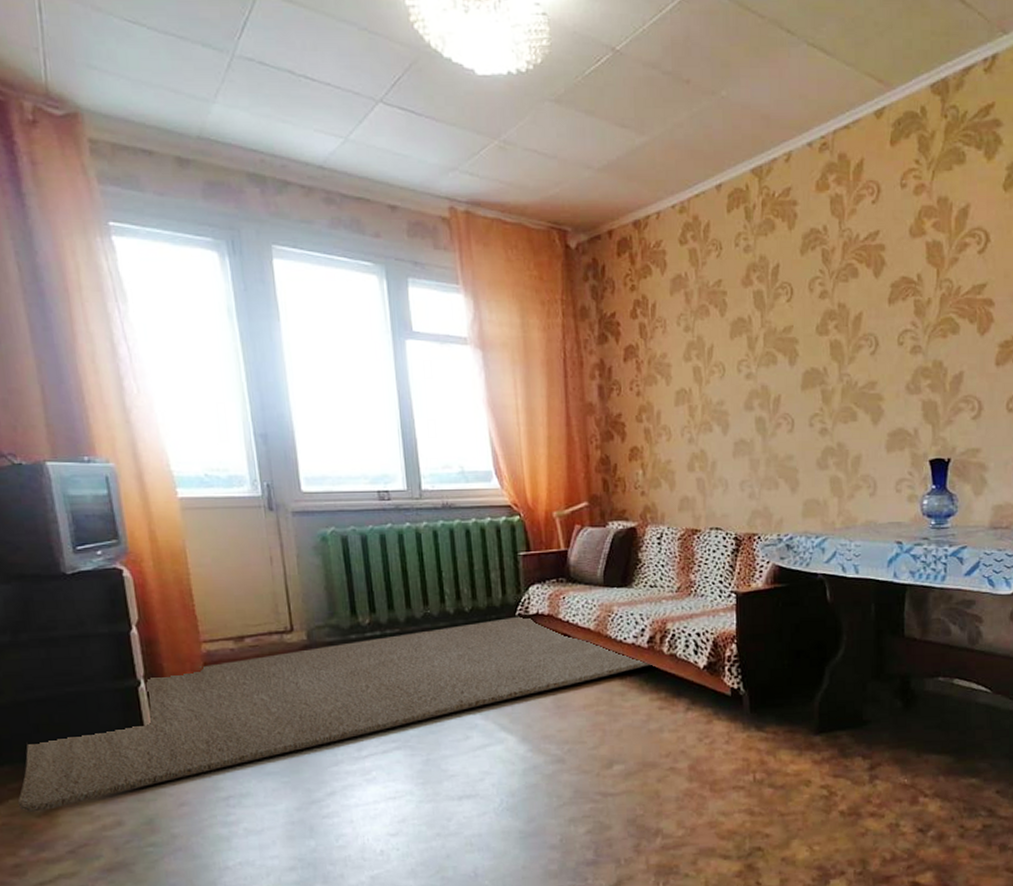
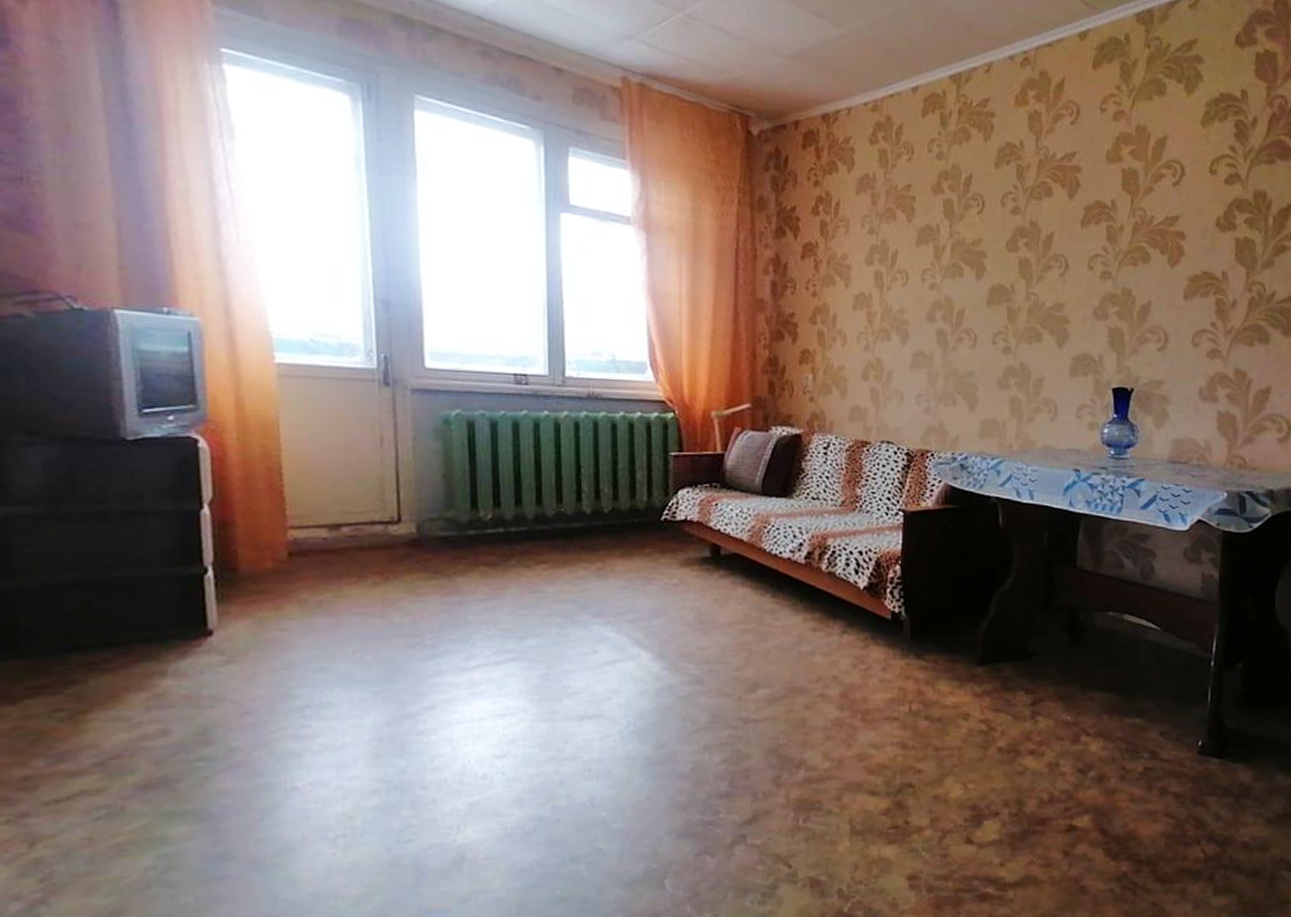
rug: present [18,616,654,812] -> none [35,521,810,715]

